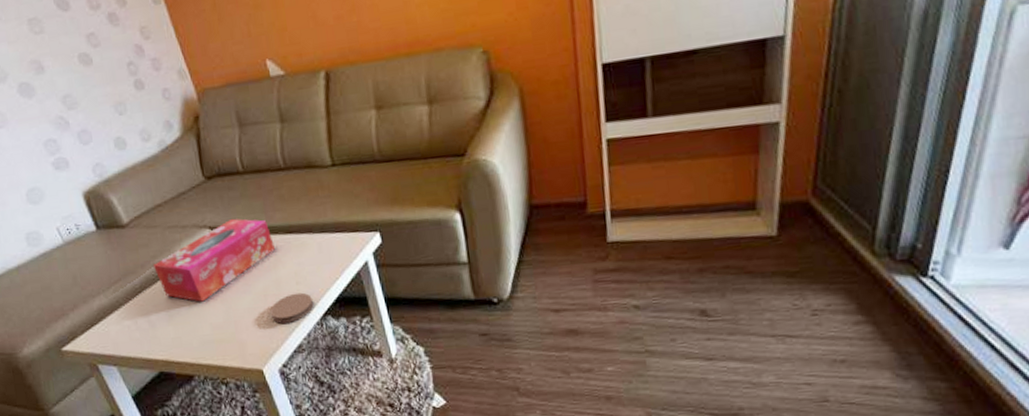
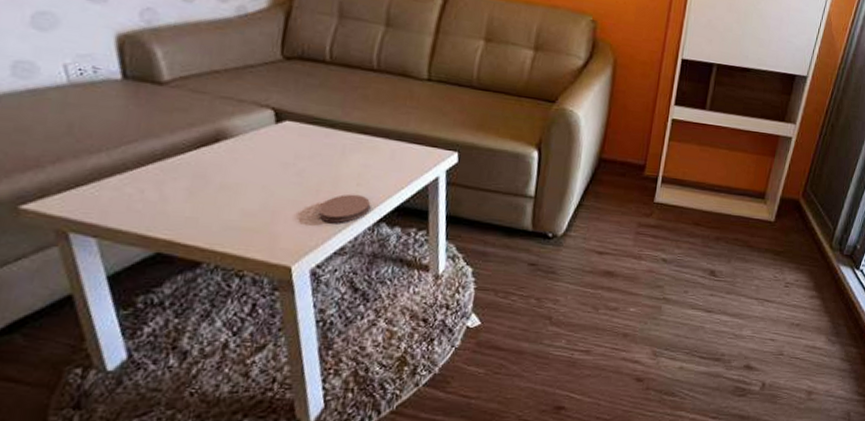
tissue box: present [154,218,275,302] -> none [187,105,344,184]

